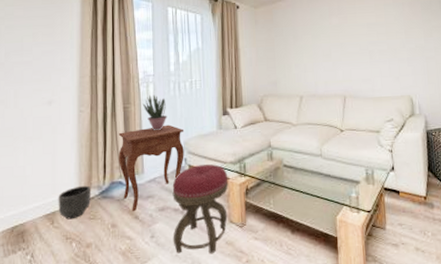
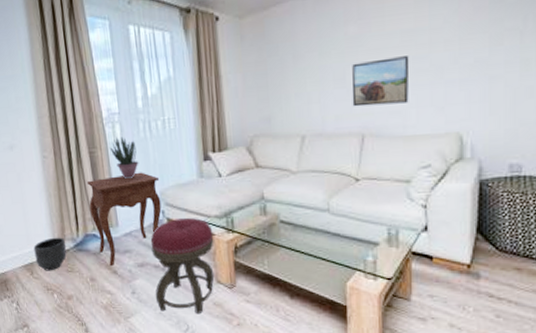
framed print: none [335,41,375,76] -> present [351,56,410,107]

